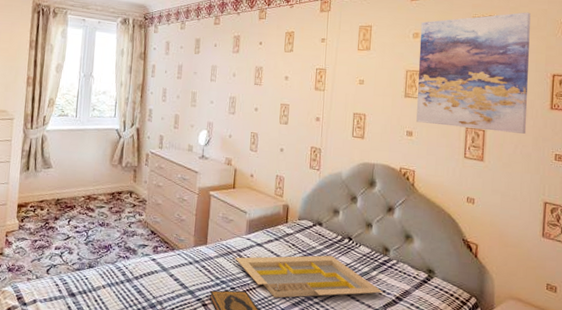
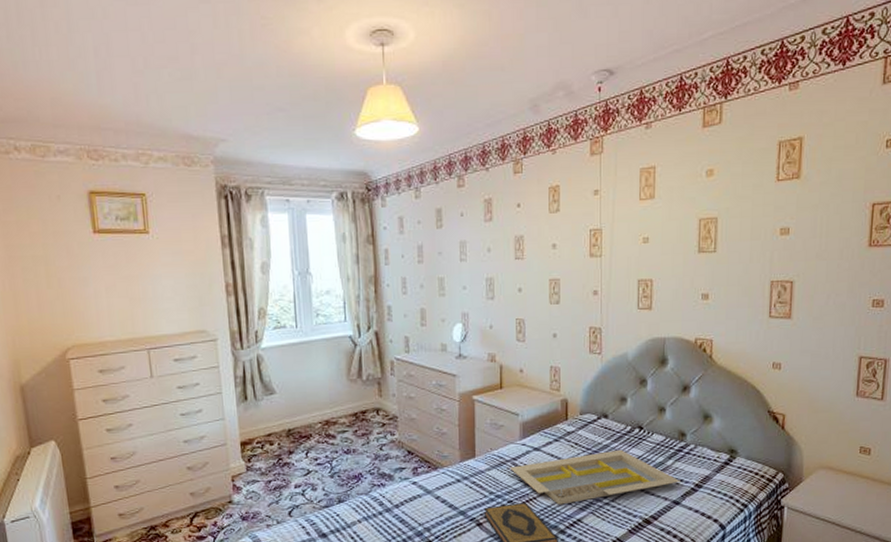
wall art: present [416,12,531,134] -> none [713,127,848,282]

